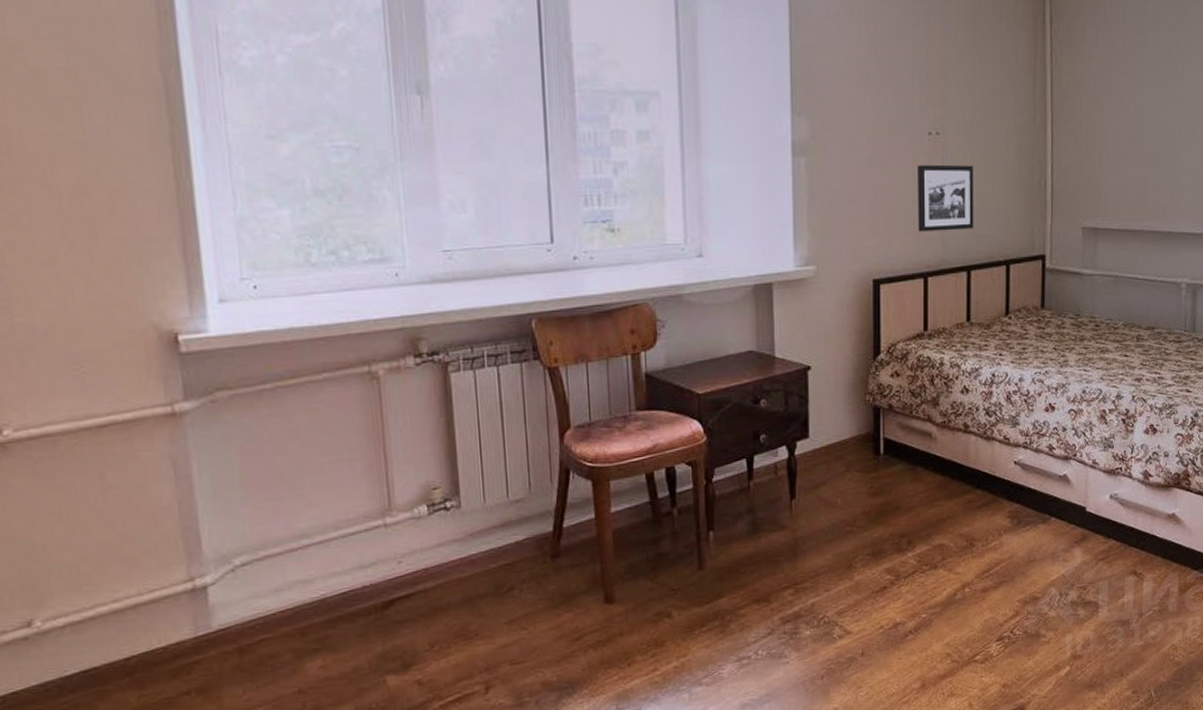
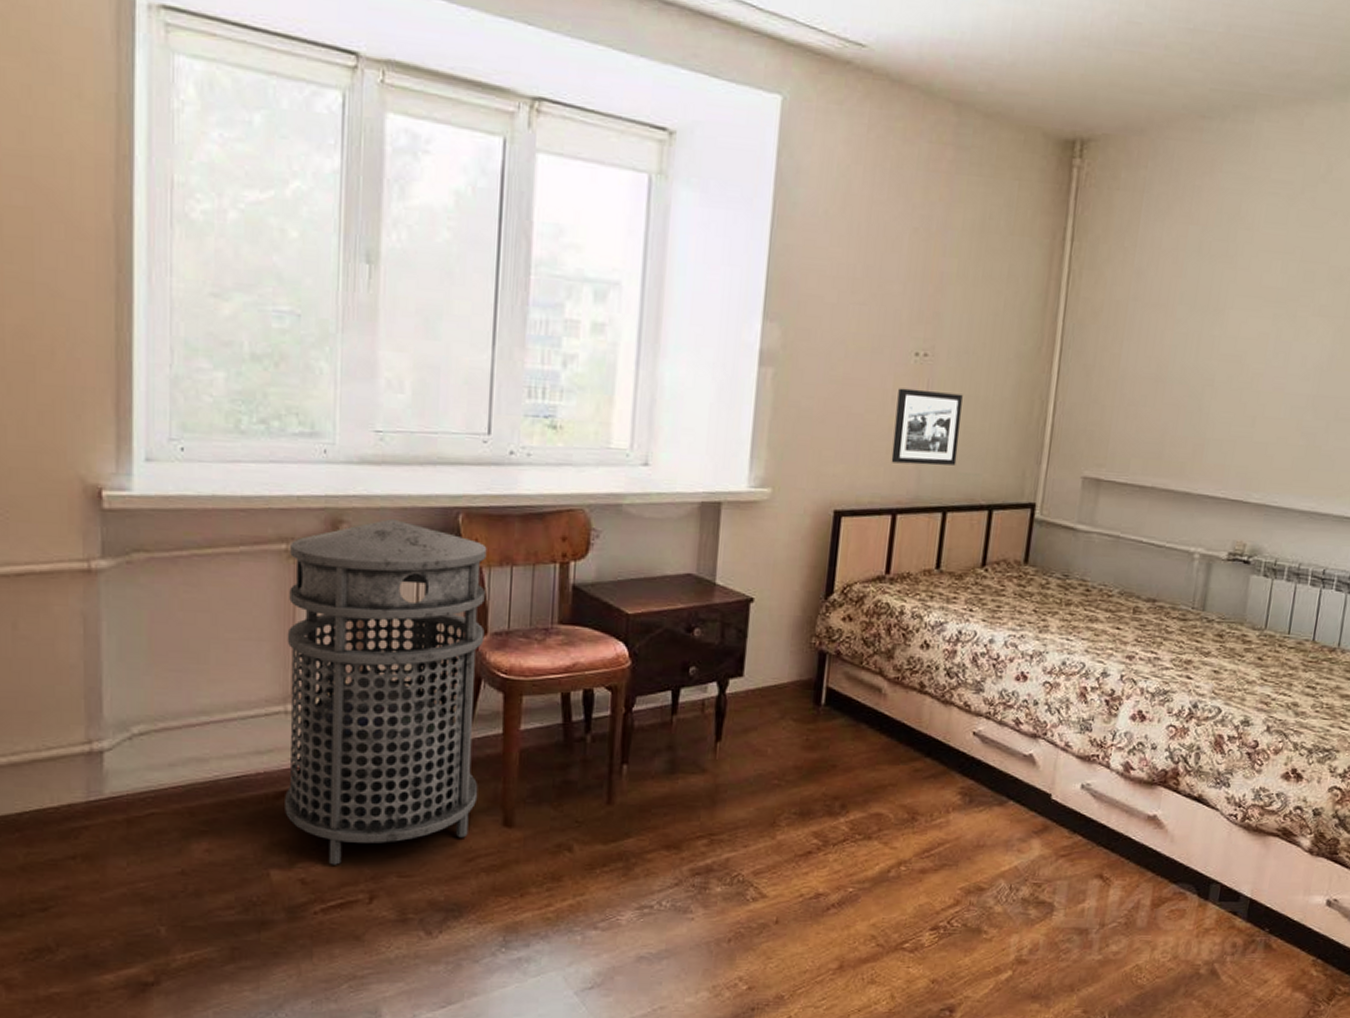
trash can: none [372,330,578,663] -> present [285,518,487,865]

